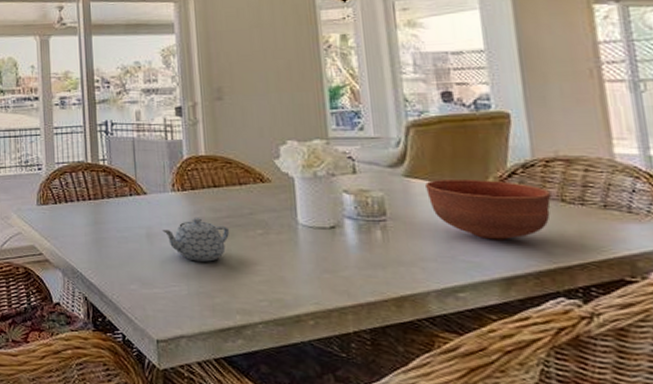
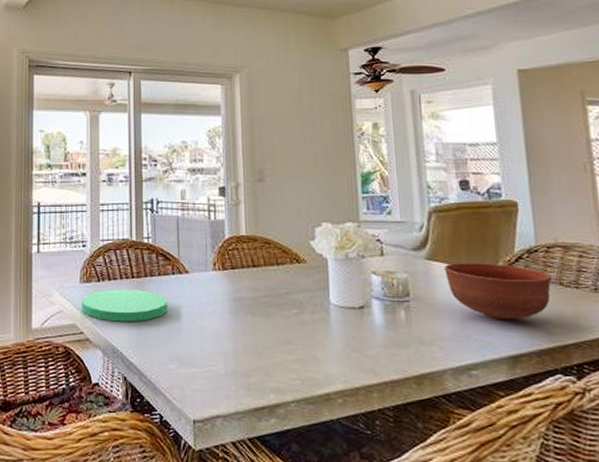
plate: none [40,211,126,244] -> present [82,289,167,322]
teapot: present [162,217,230,262] -> none [202,296,267,341]

